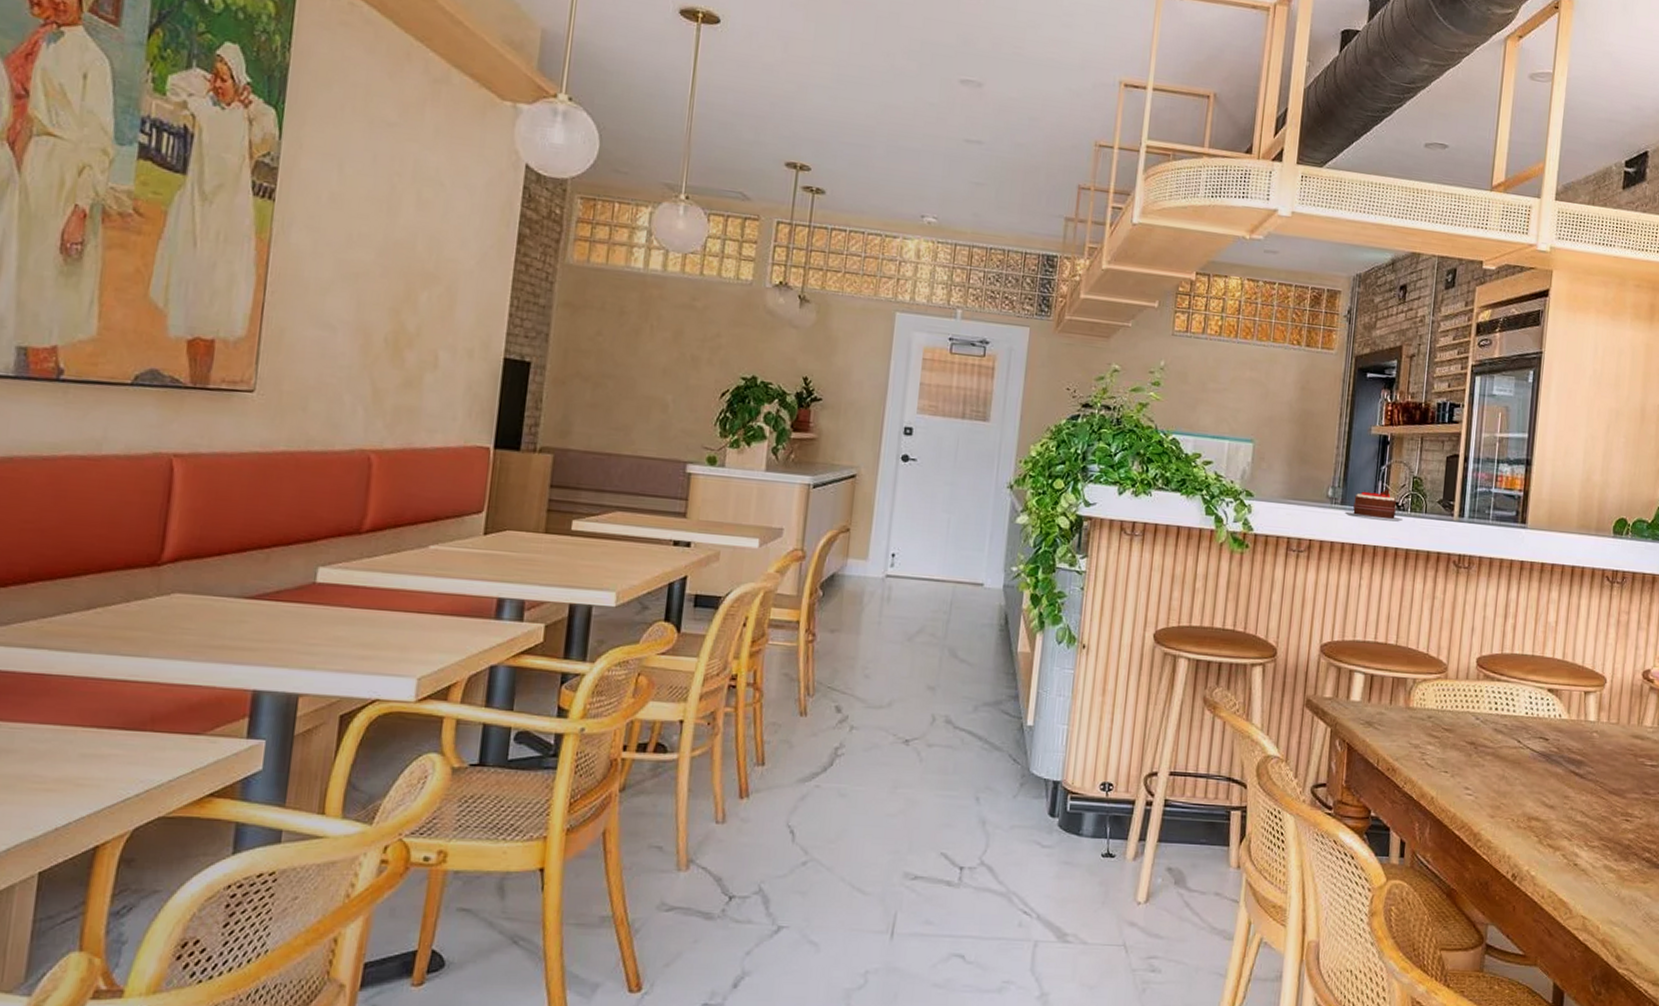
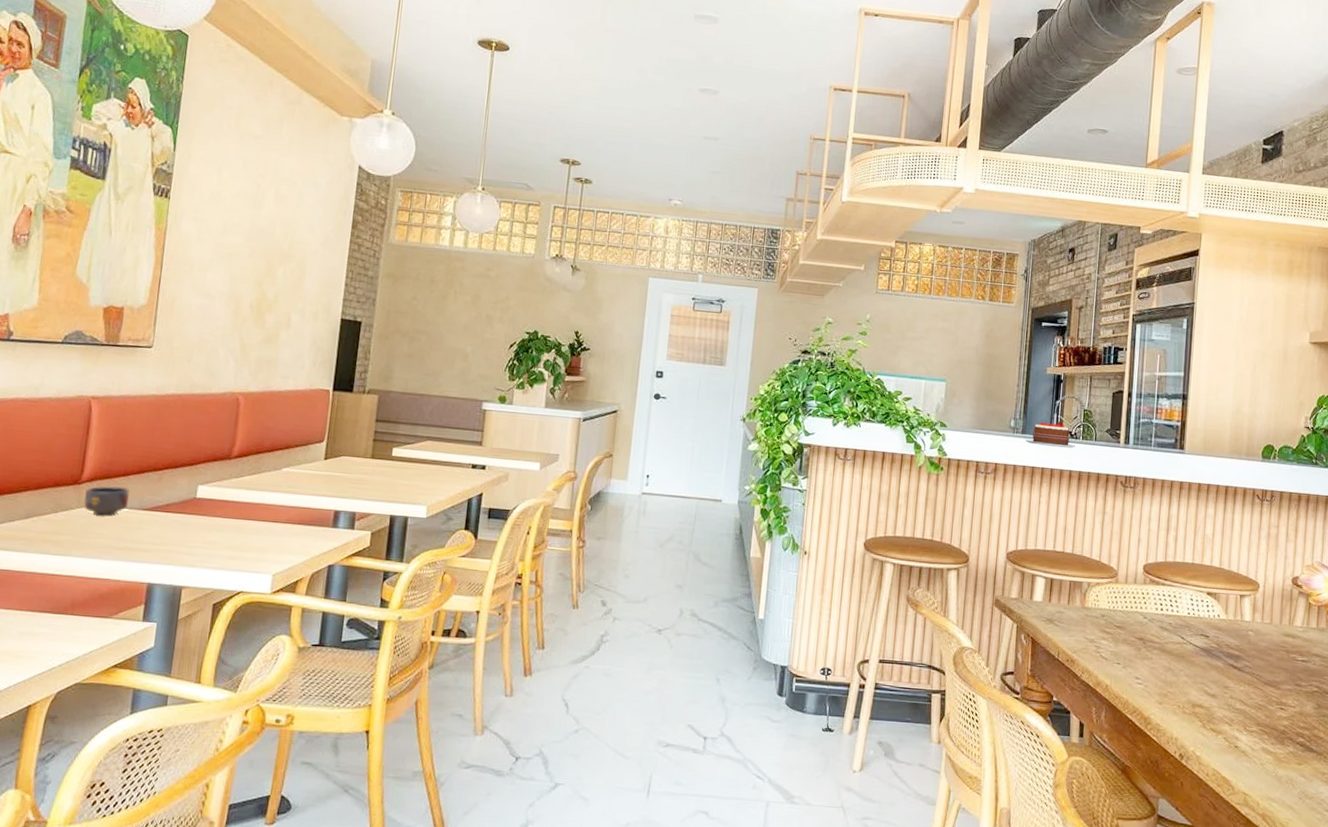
mug: none [164,568,228,605] -> present [83,486,130,515]

